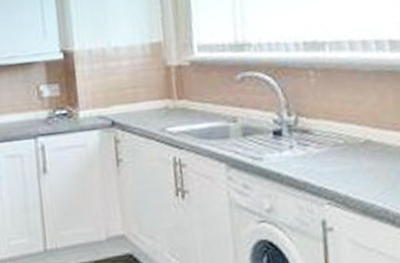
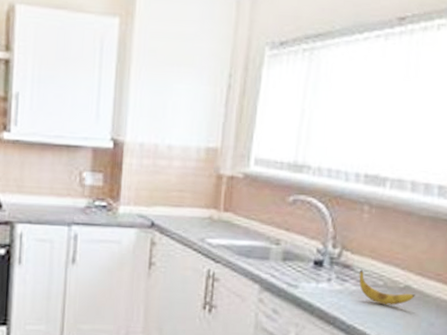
banana: none [318,132,377,163] -> present [359,270,415,306]

